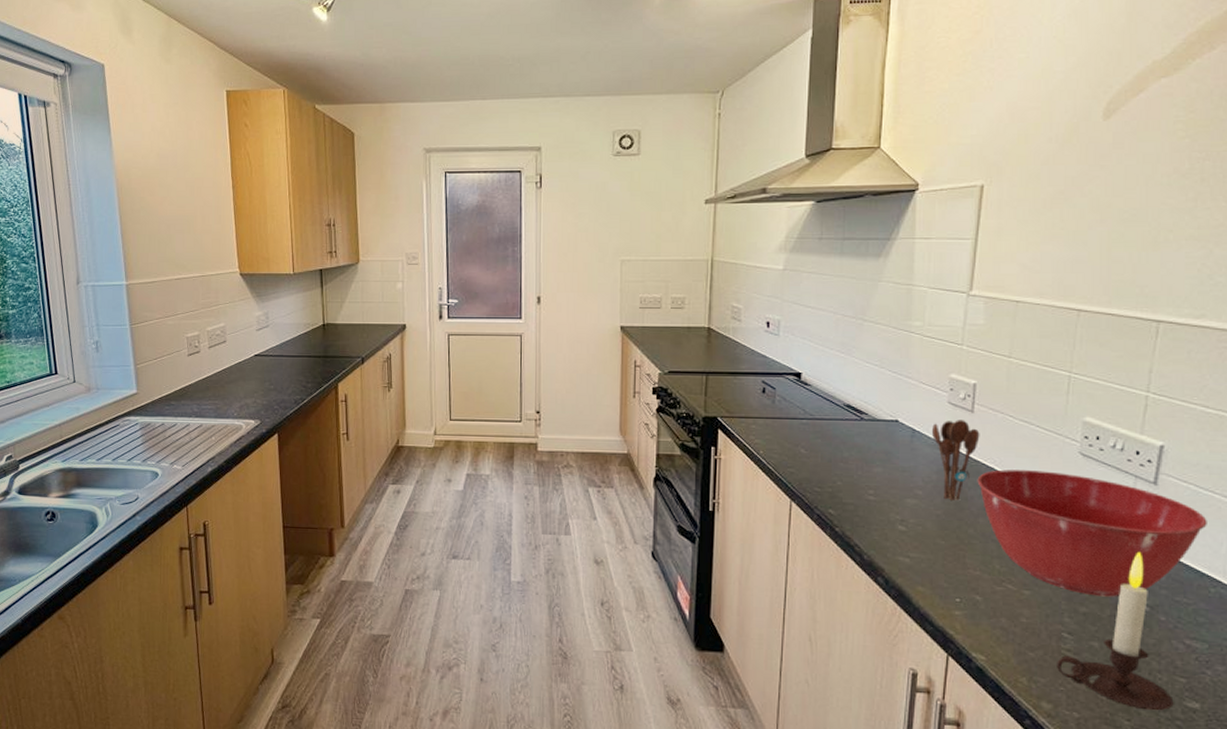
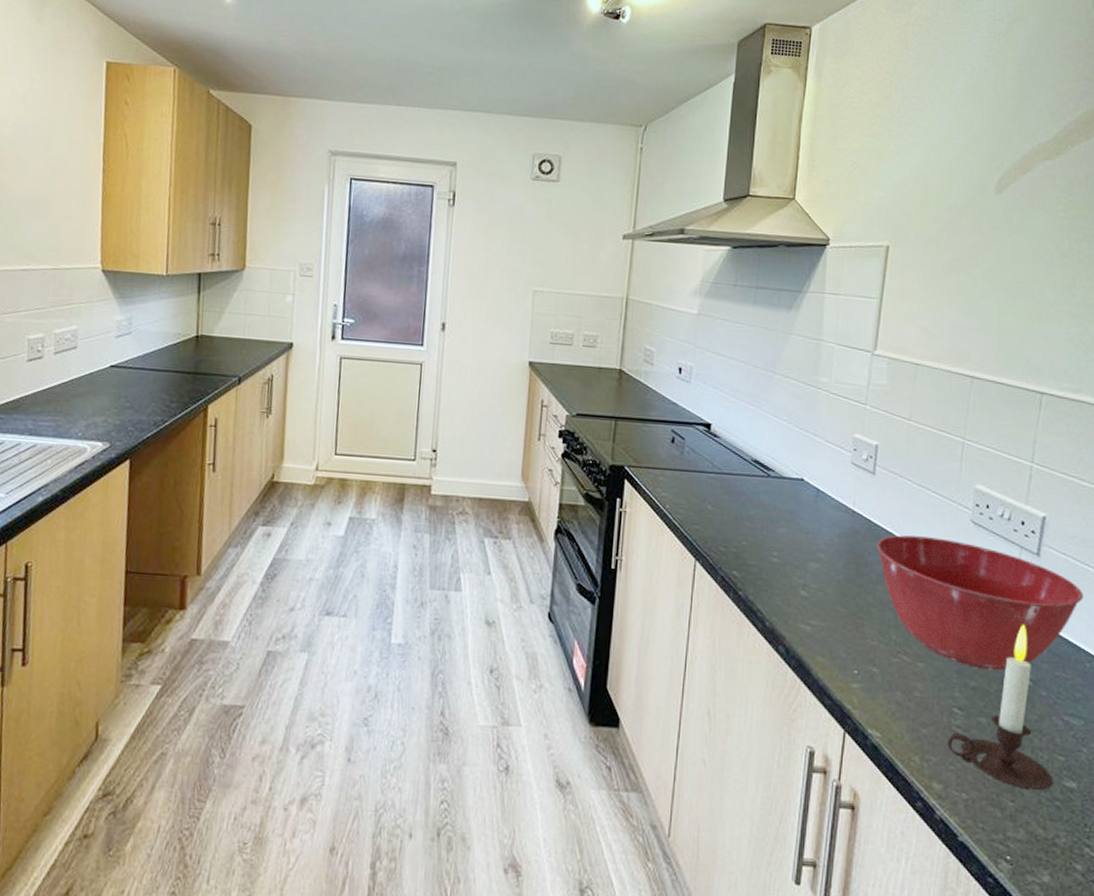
utensil holder: present [932,420,980,500] -> none [836,481,881,566]

